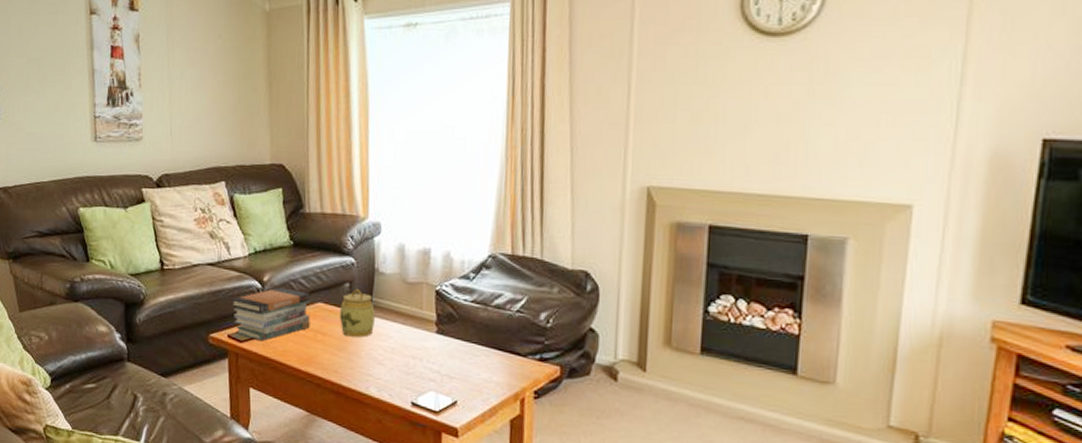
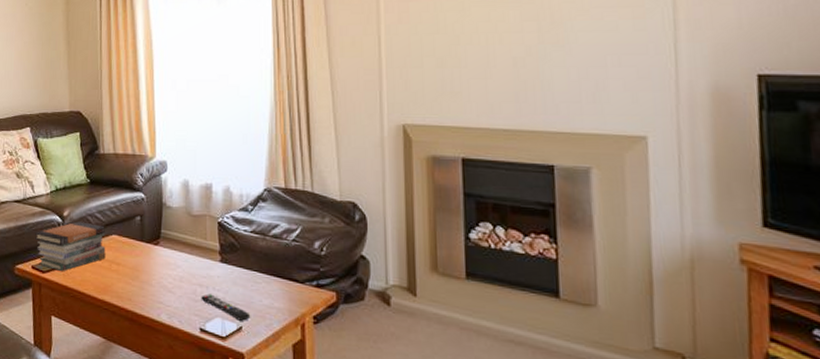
jar: present [340,288,375,338] -> none [132,221,164,268]
remote control: none [413,366,467,395] -> present [201,293,251,321]

